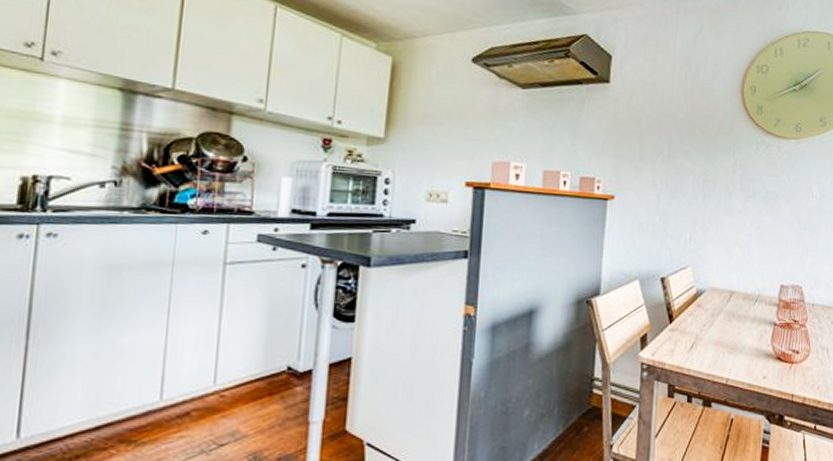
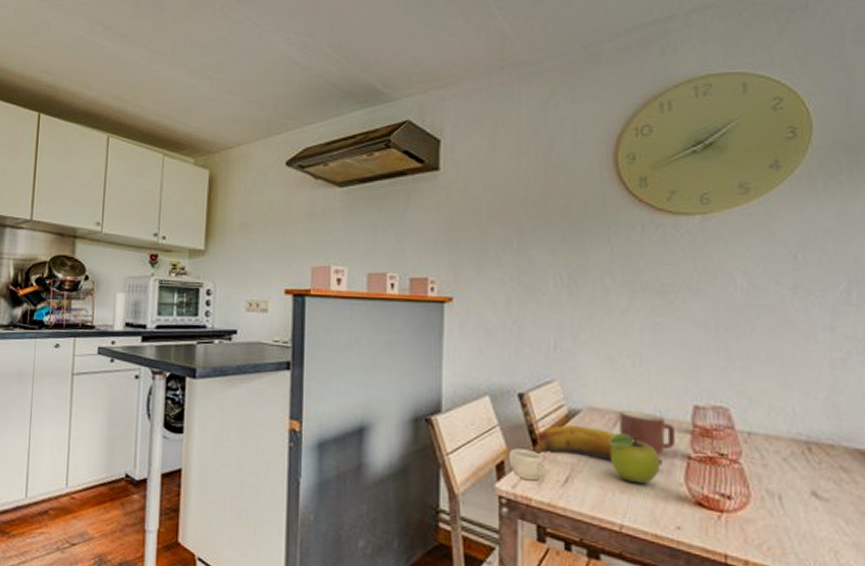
cup: none [650,323,681,349] -> present [509,448,550,481]
fruit: none [669,303,758,332] -> present [533,425,662,467]
fruit: none [723,308,756,346] -> present [609,434,661,484]
mug: none [731,290,768,324] -> present [620,411,676,457]

